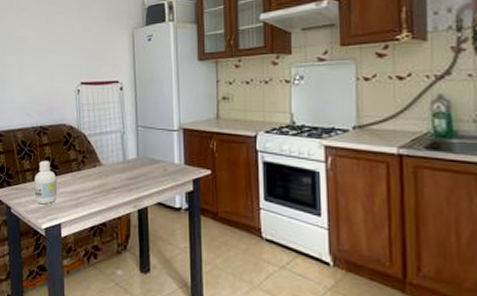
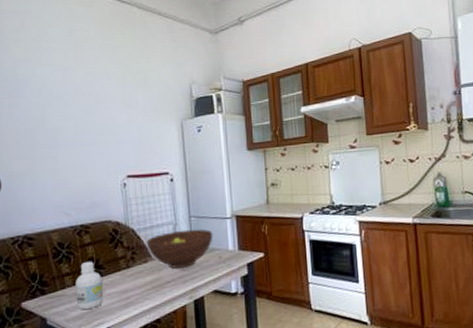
fruit bowl: none [96,139,159,176] -> present [146,229,213,269]

